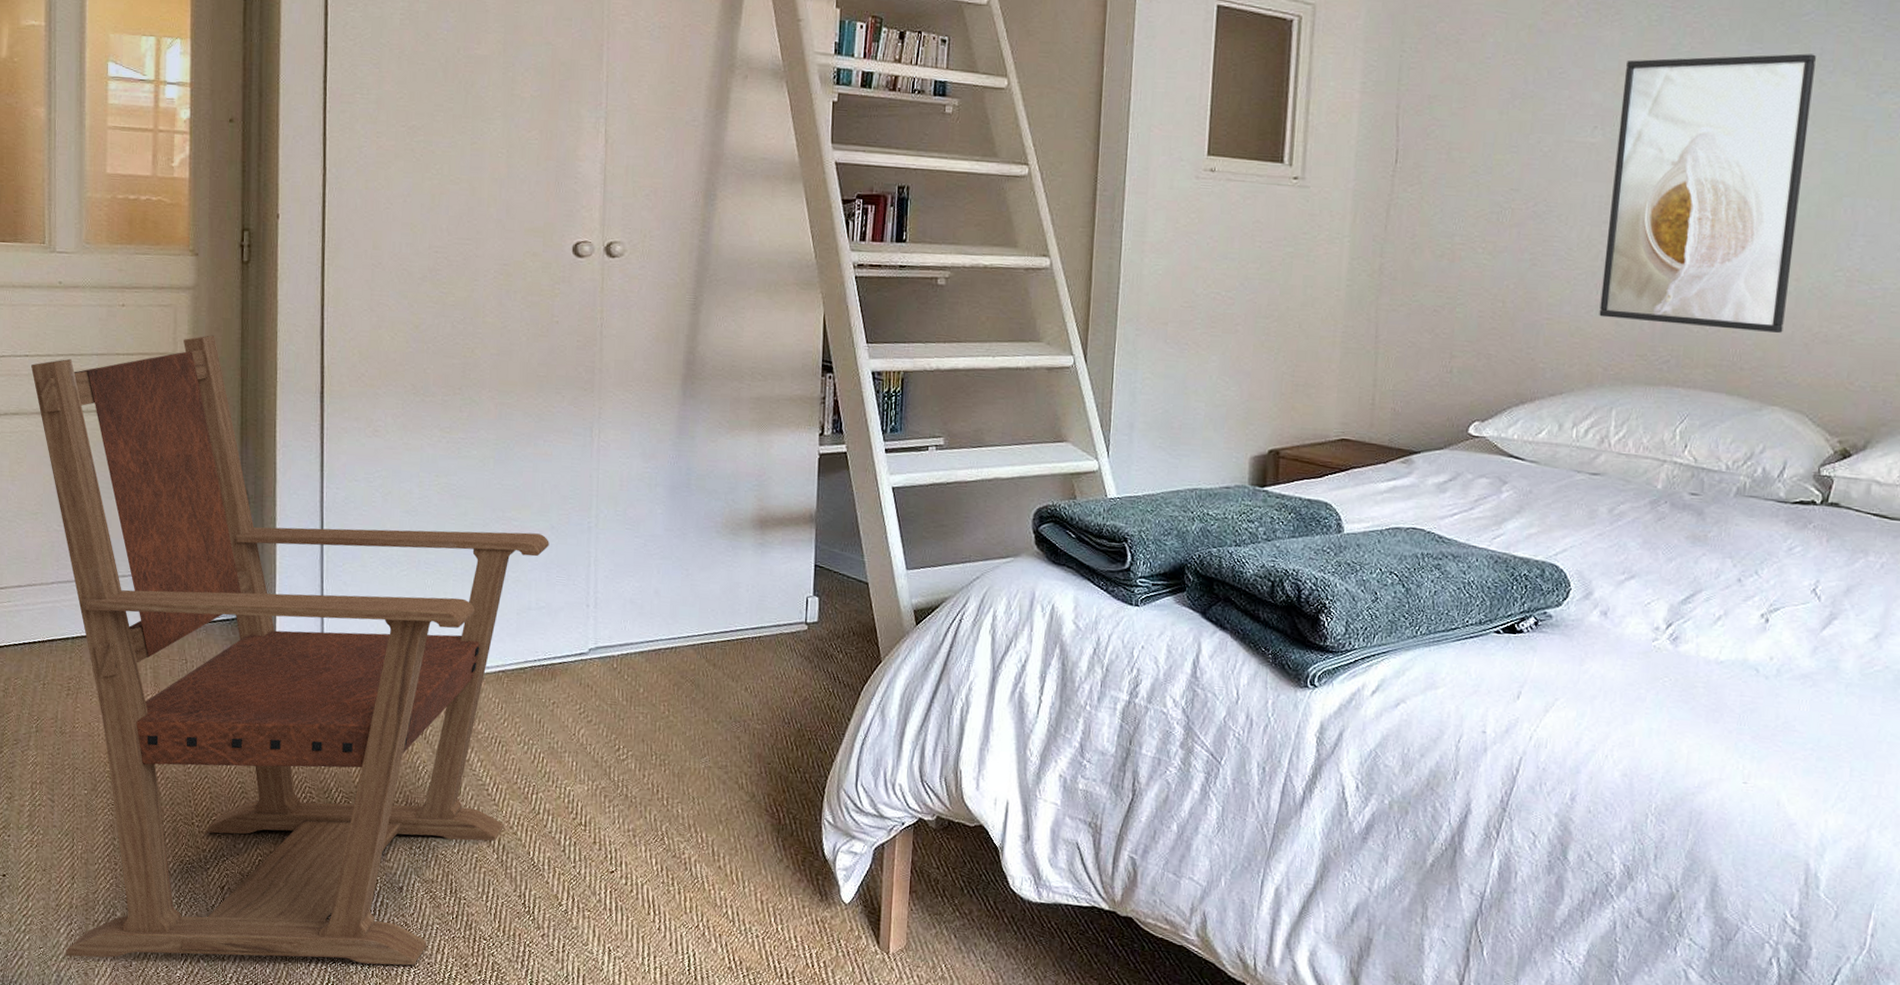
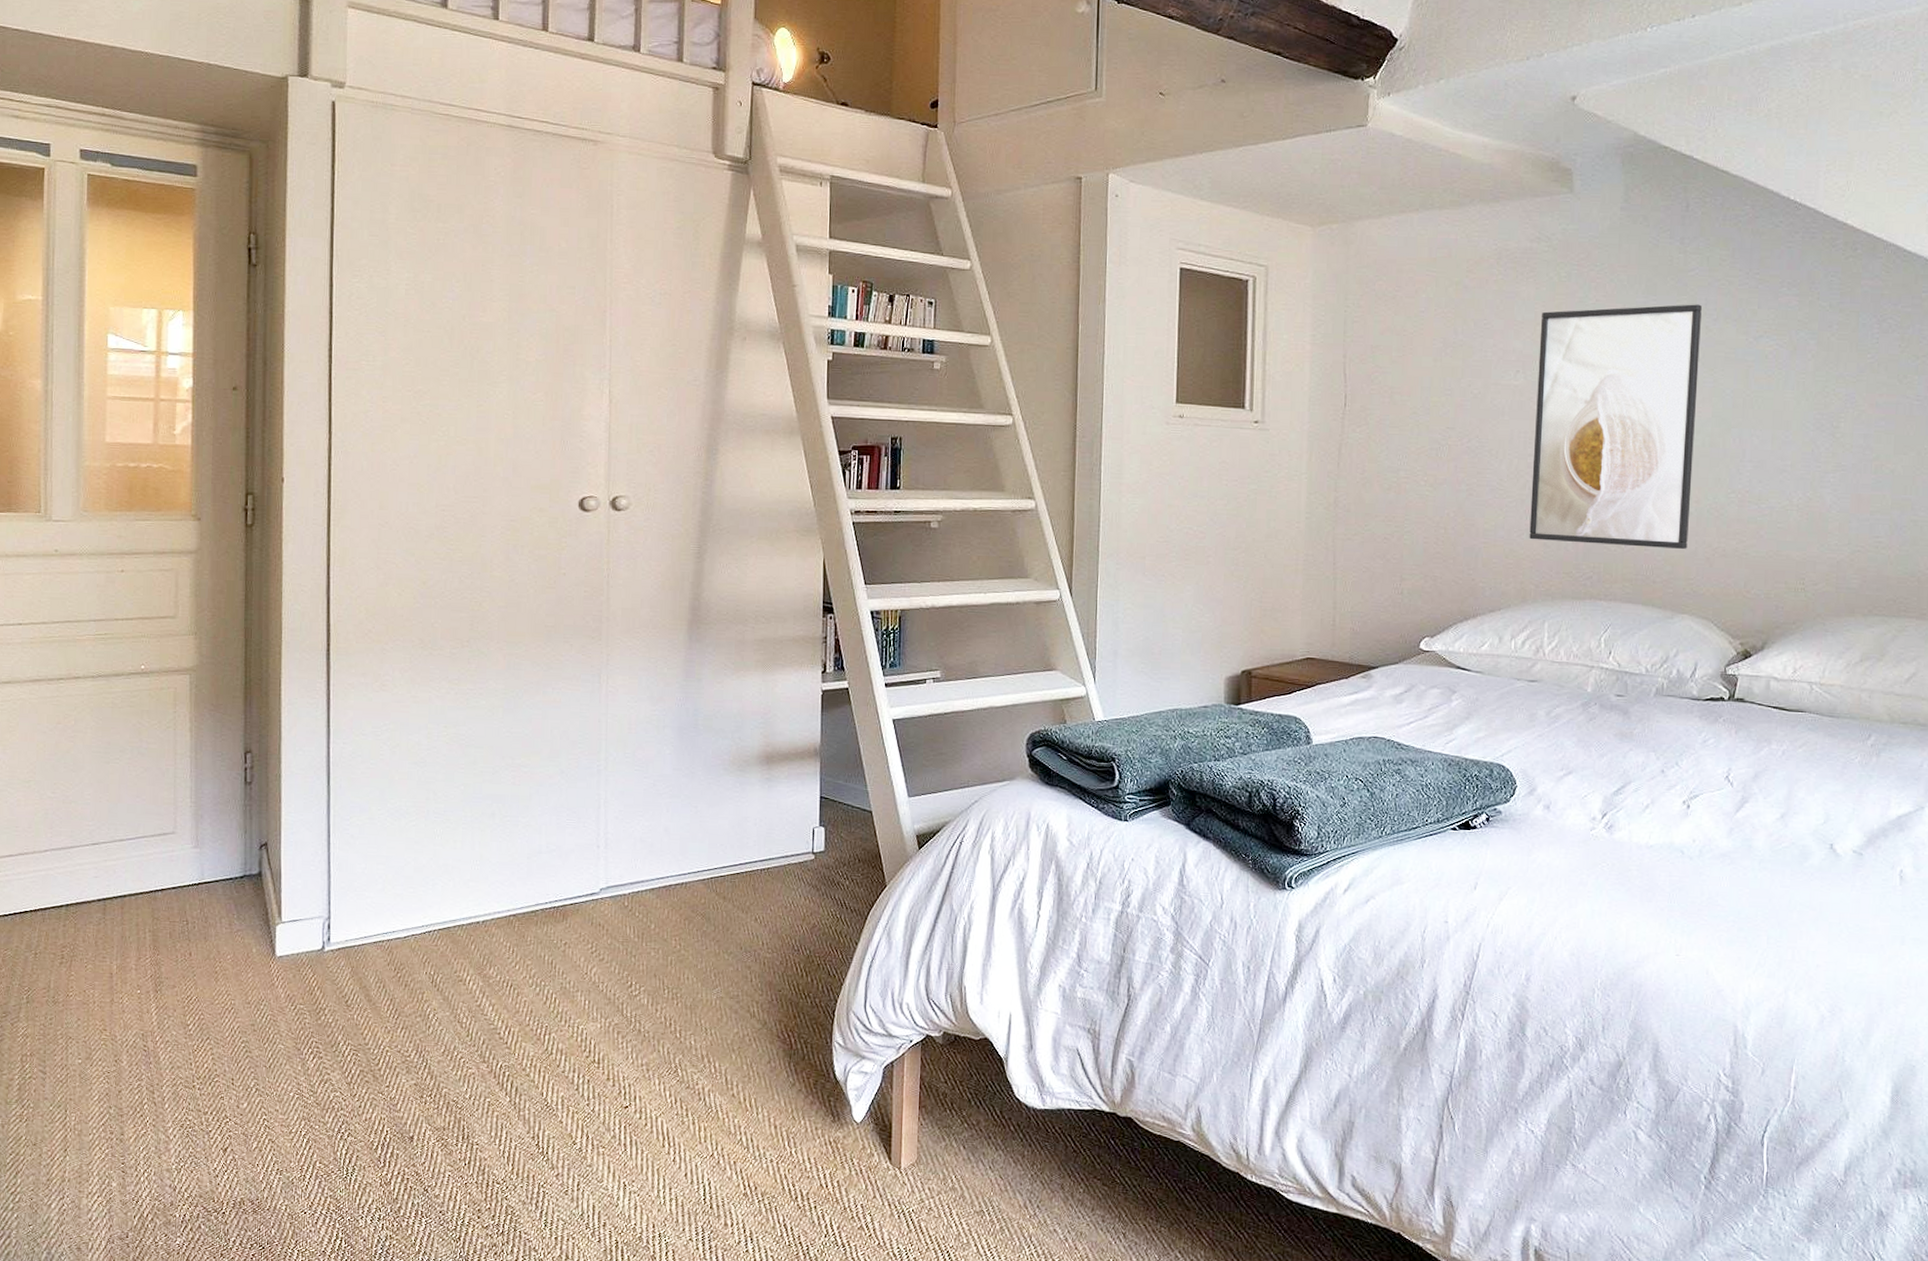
armchair: present [31,335,549,966] -> none [25,597,559,1233]

